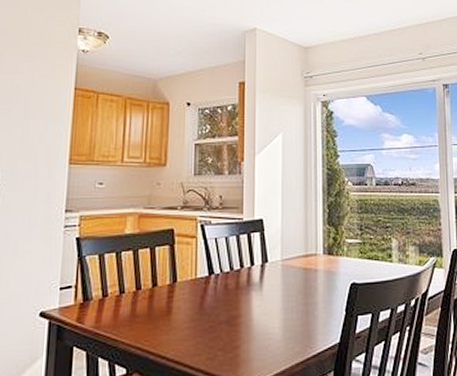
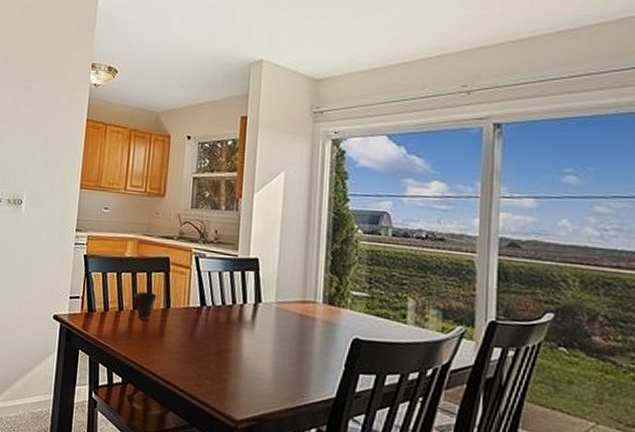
cup: none [136,269,162,301] -> present [133,291,157,321]

